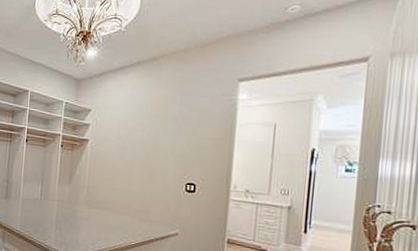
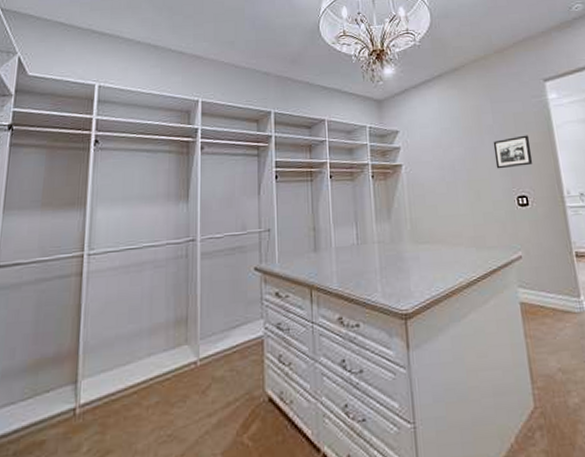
picture frame: none [173,129,211,158] -> present [493,135,533,169]

